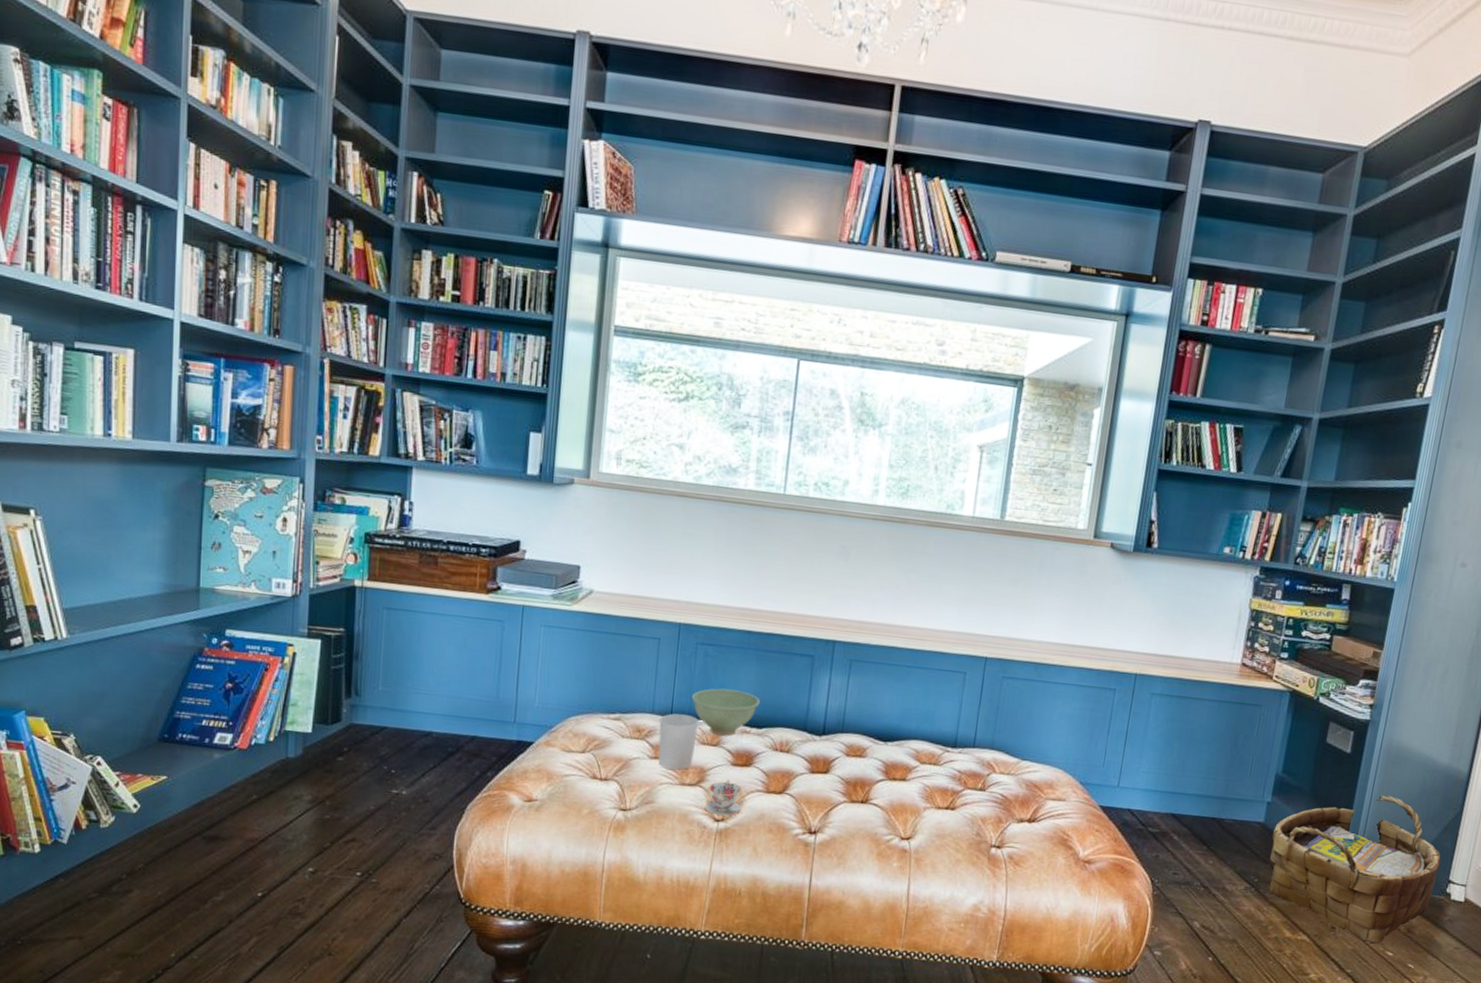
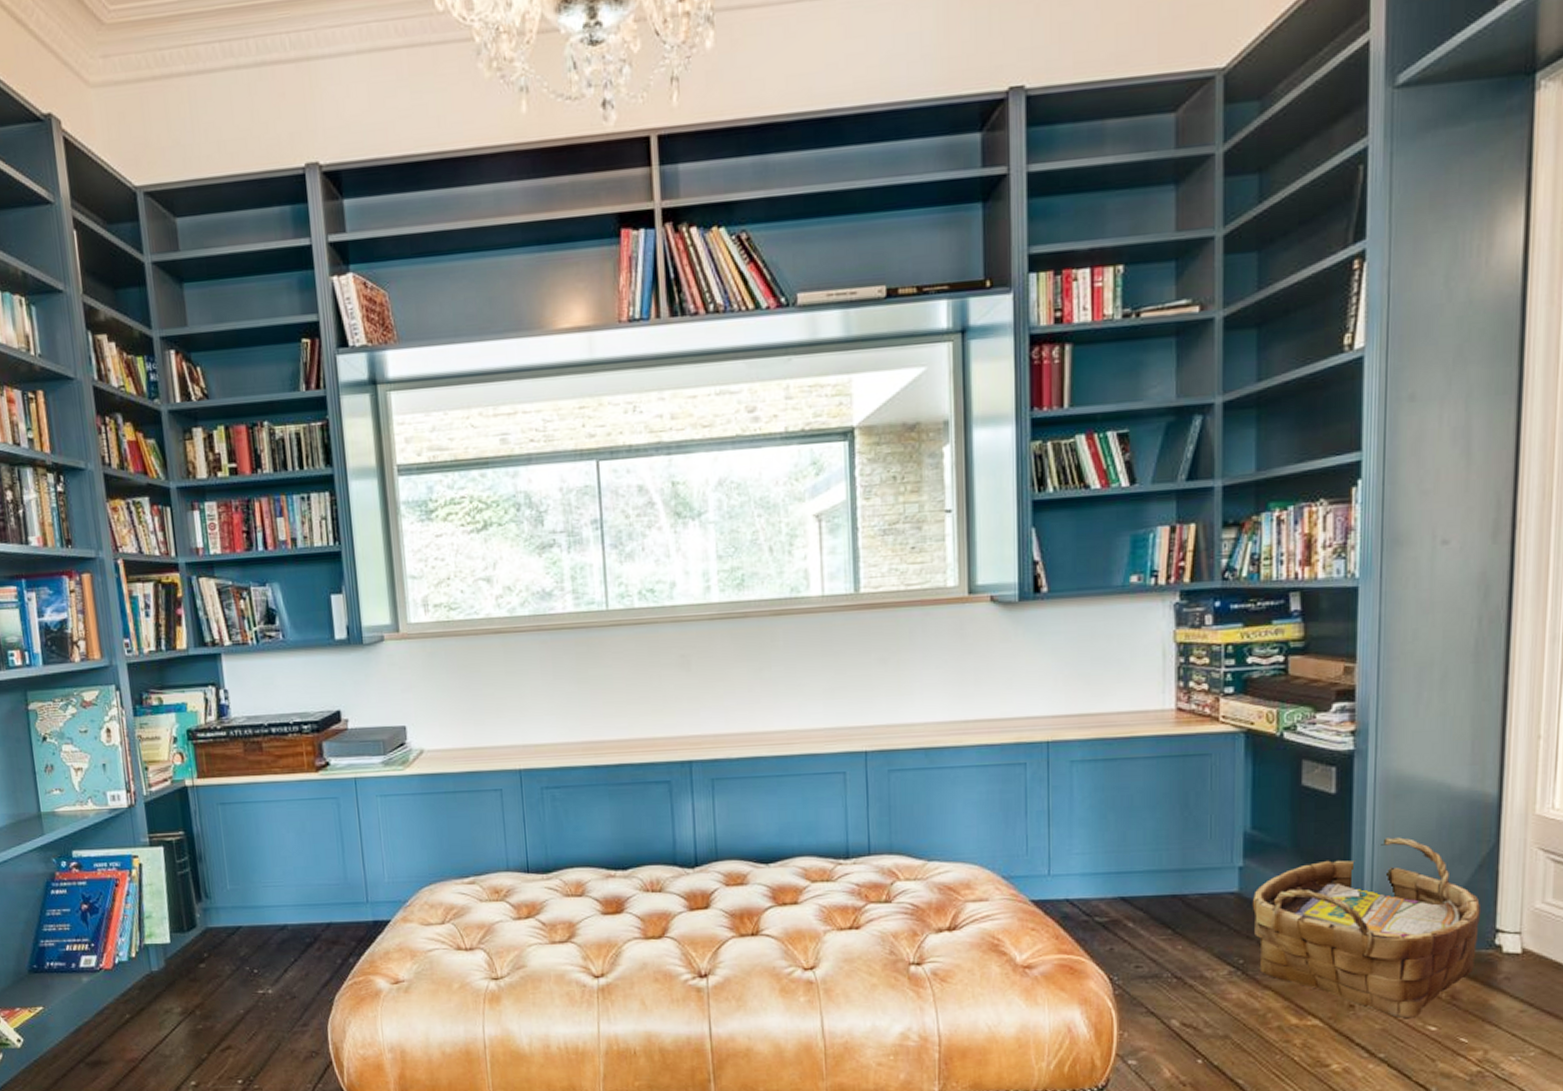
candle holder: present [658,713,699,770] -> none [516,867,560,929]
bowl: present [691,688,760,736] -> none [546,832,621,884]
teacup: present [704,779,742,816] -> none [580,930,621,971]

